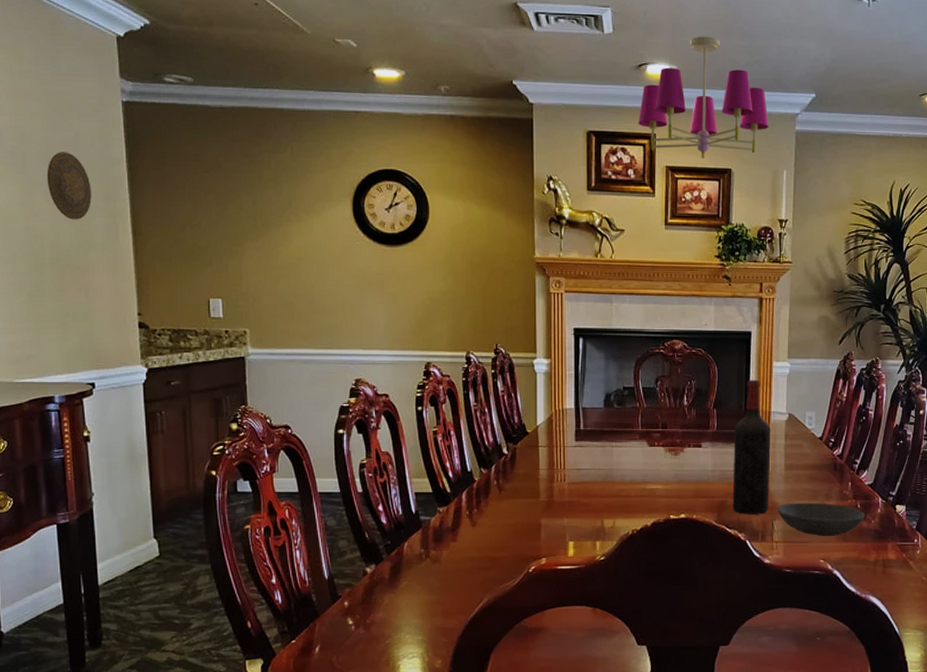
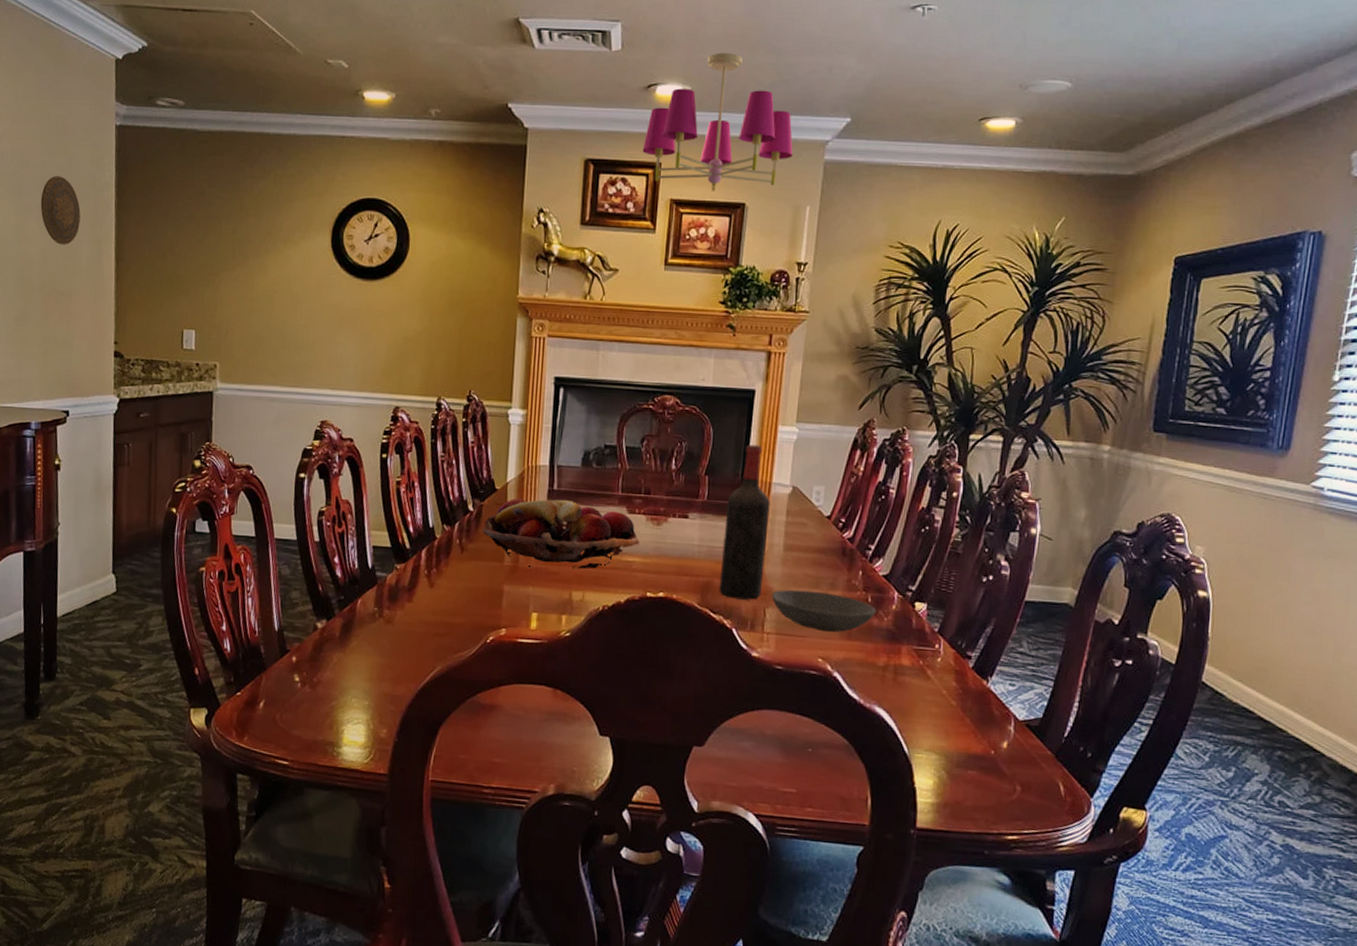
fruit basket: none [518,438,660,501] -> present [482,497,640,569]

